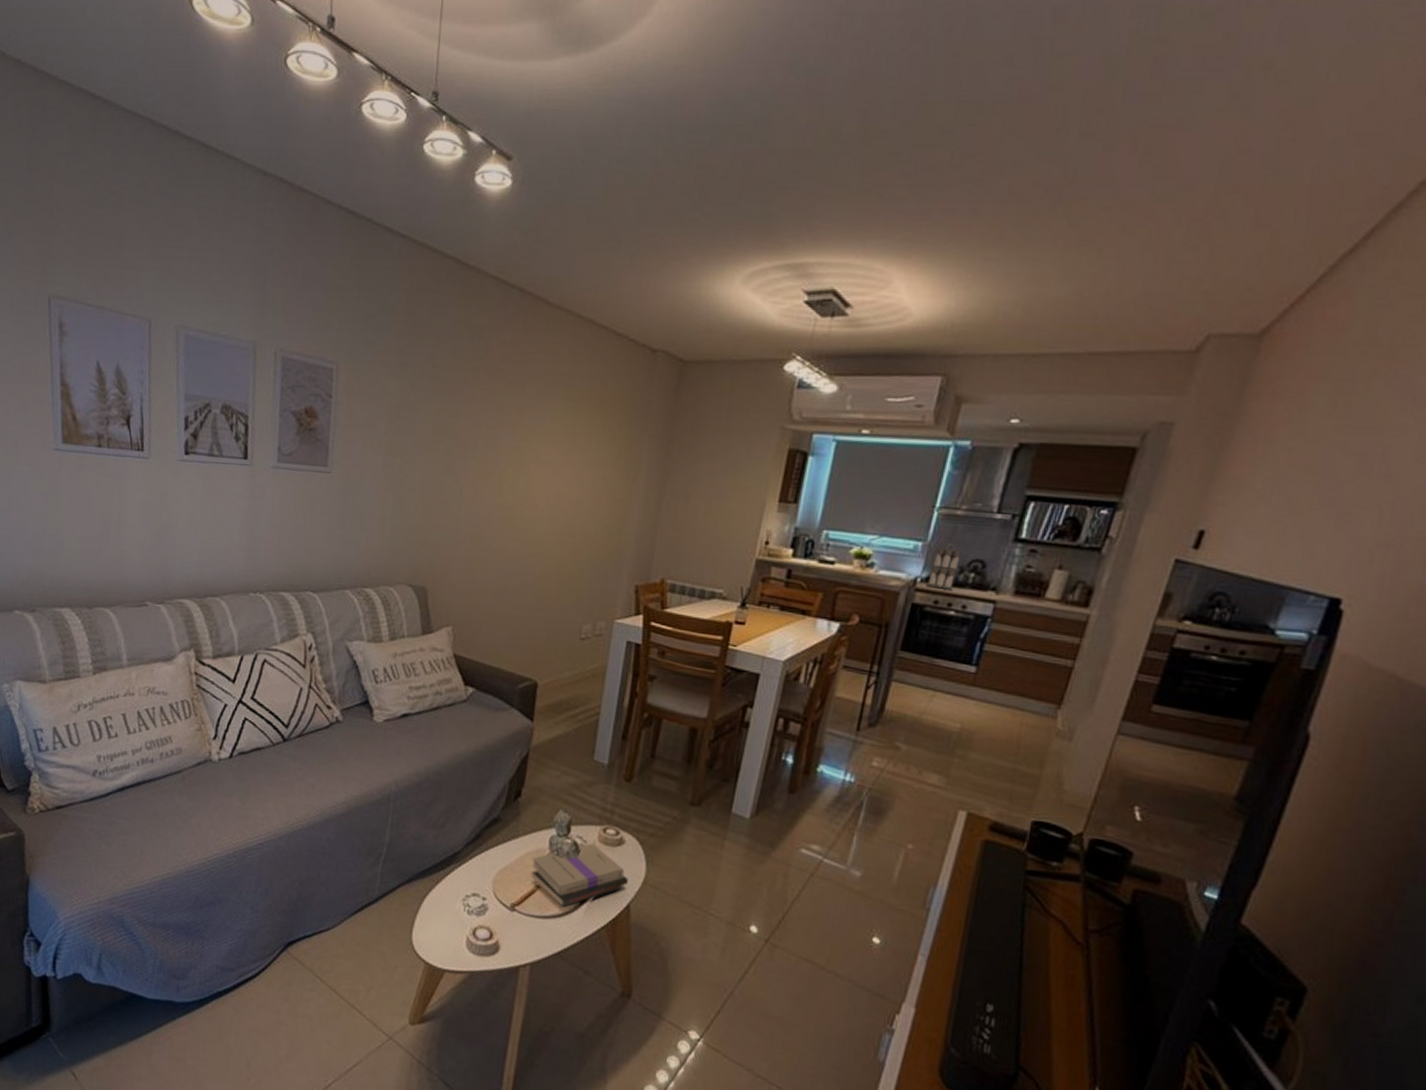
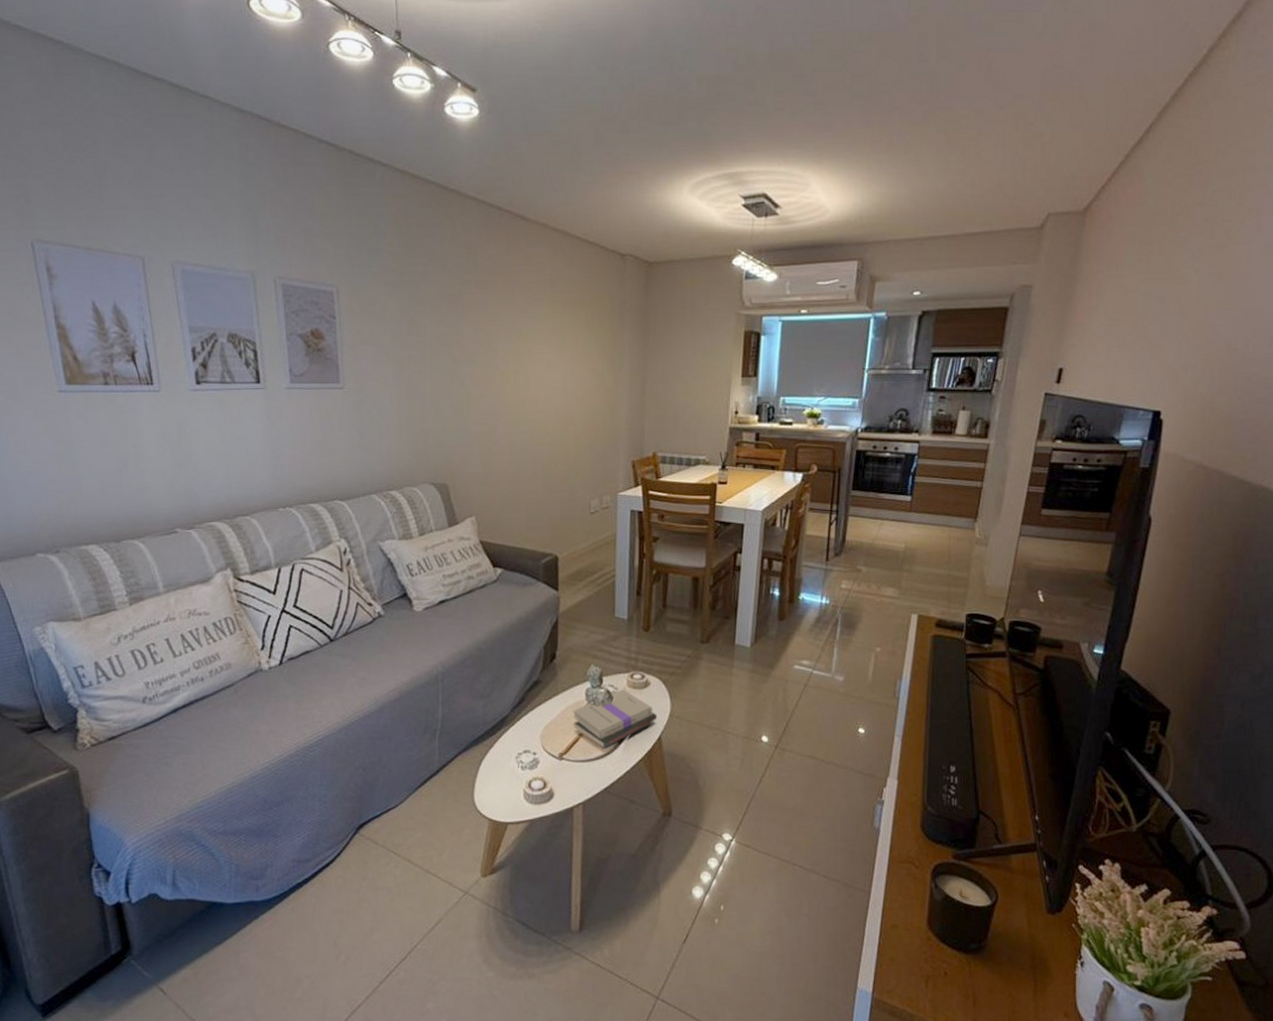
spice rack: present [926,543,963,591] -> none [865,397,890,437]

